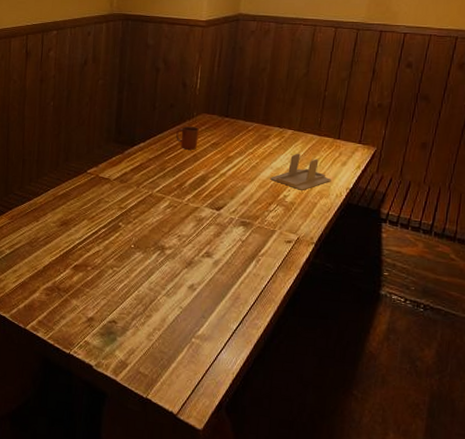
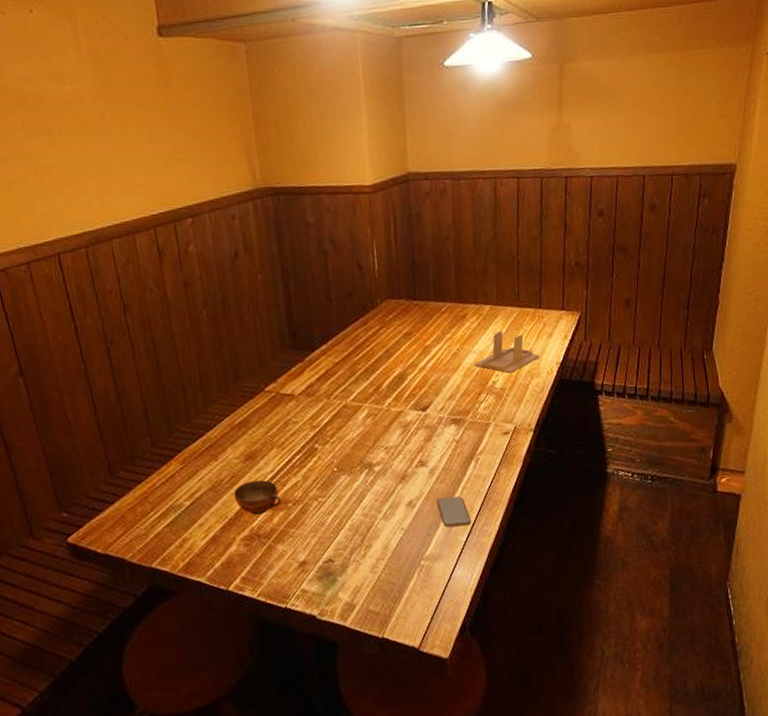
cup: none [45,243,83,272] -> present [234,480,281,515]
cup: present [176,125,199,150] -> none [361,316,389,346]
smartphone: none [215,287,244,316] -> present [437,496,472,527]

